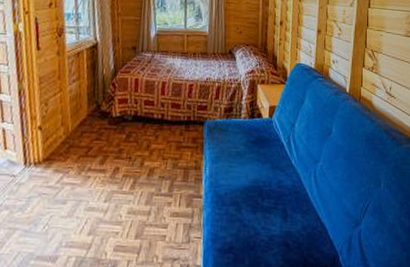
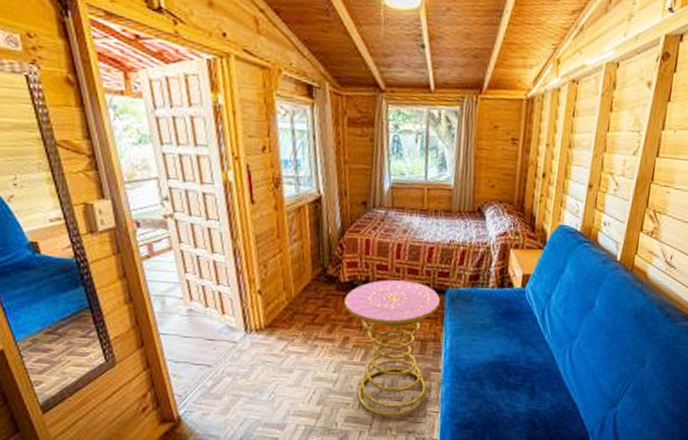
side table: none [115,114,200,244] -> present [344,279,440,417]

